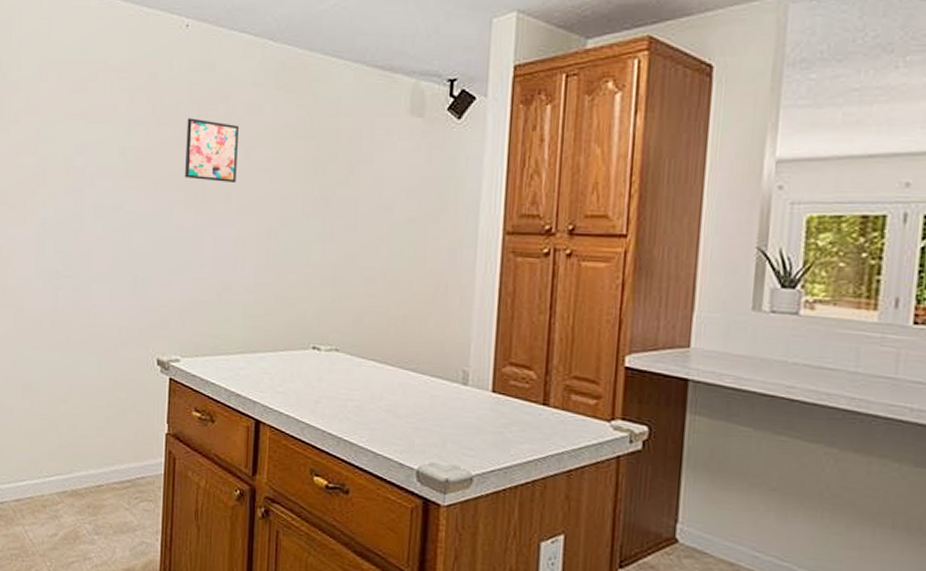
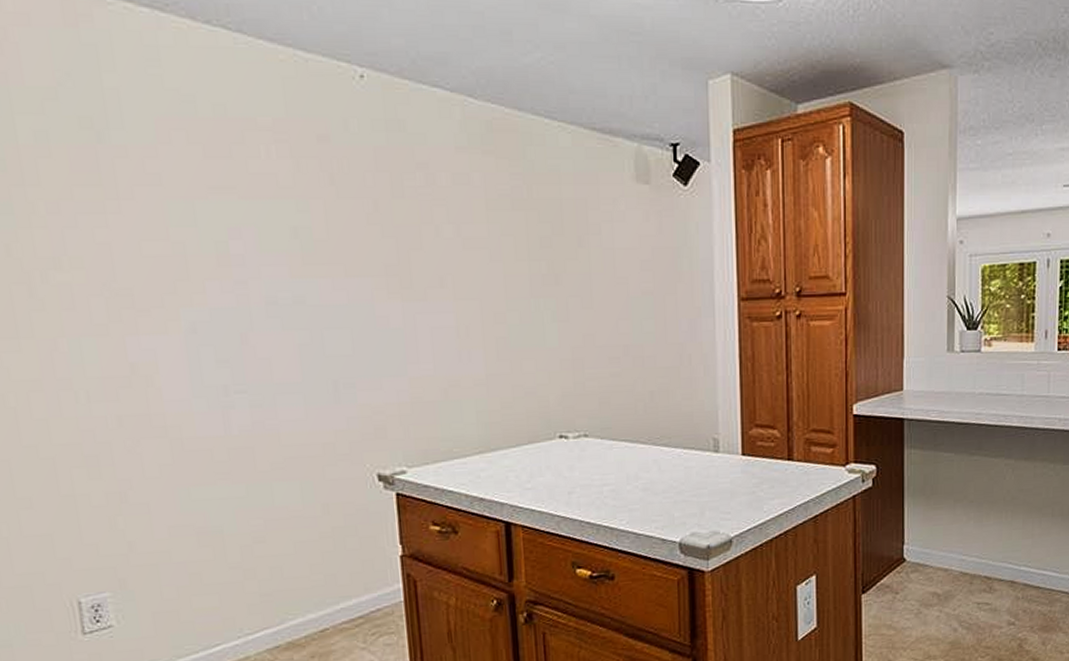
wall art: present [185,118,239,184] -> none [377,189,449,265]

